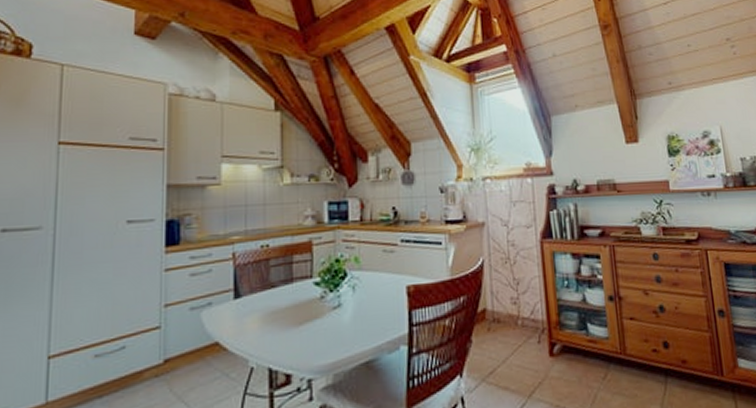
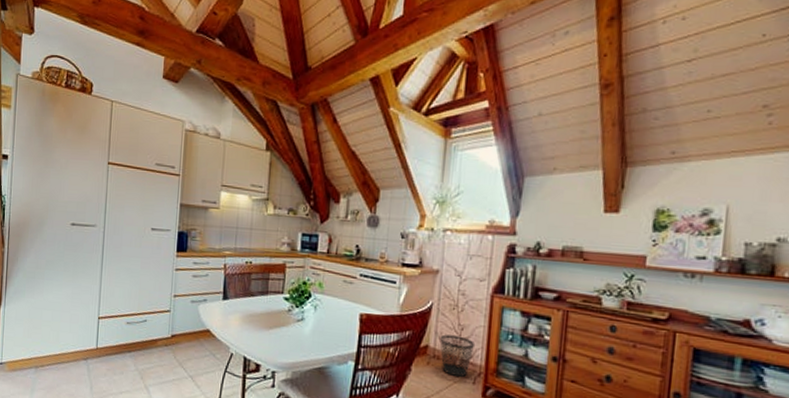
wastebasket: none [497,291,533,339] -> present [440,334,474,377]

